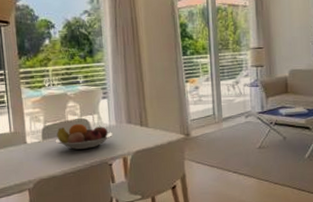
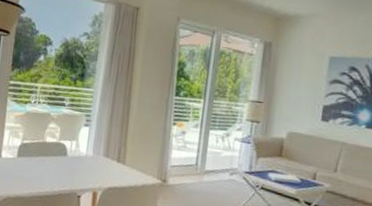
fruit bowl: present [55,123,114,150] -> none [29,146,89,176]

